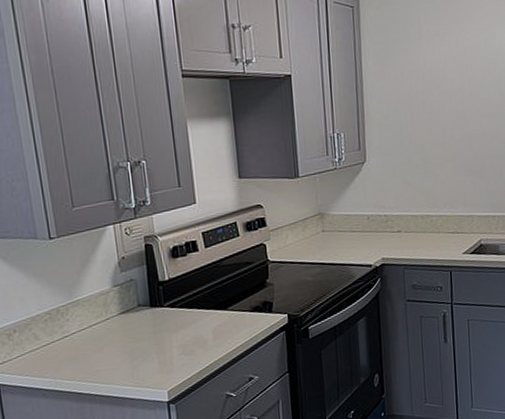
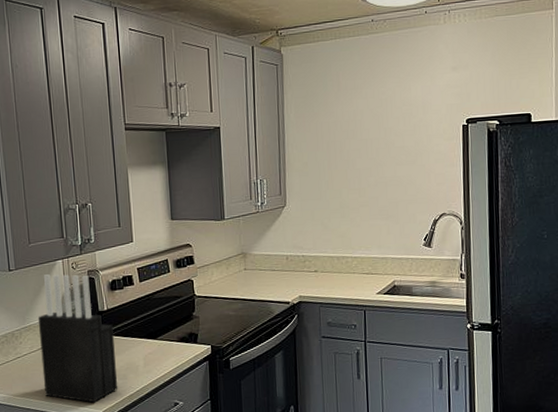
knife block: none [87,241,185,383] -> present [37,274,118,403]

